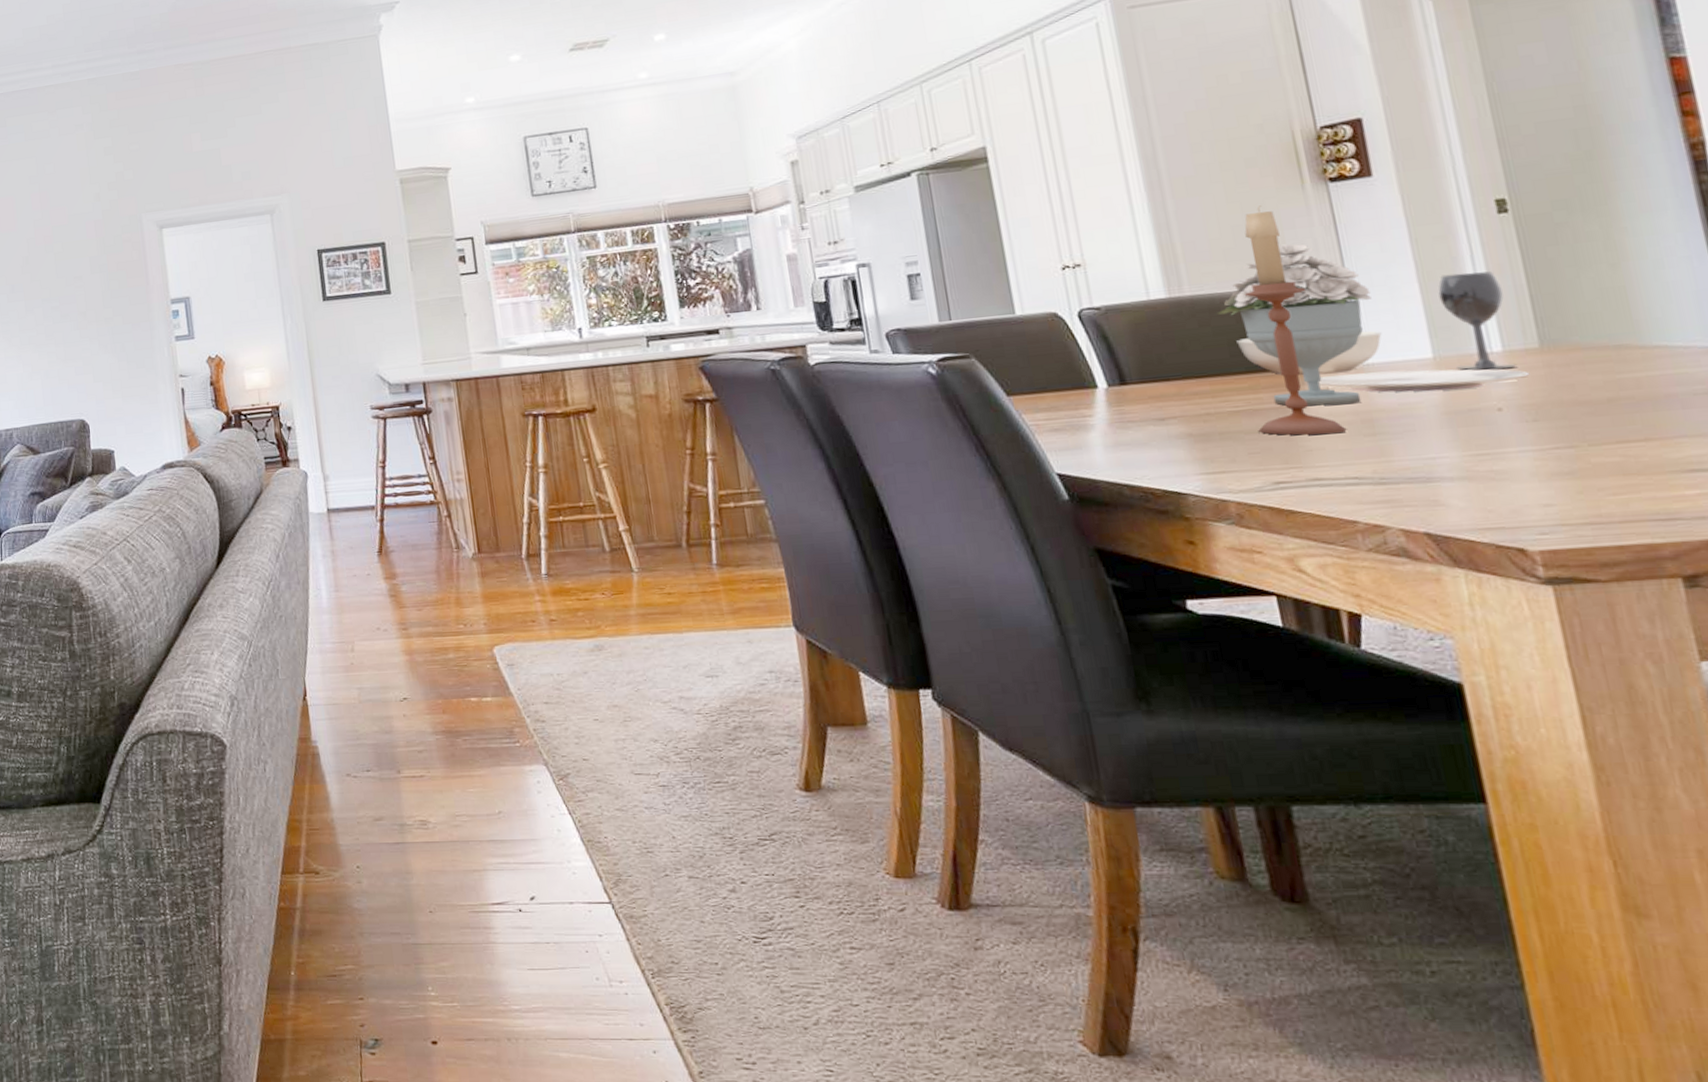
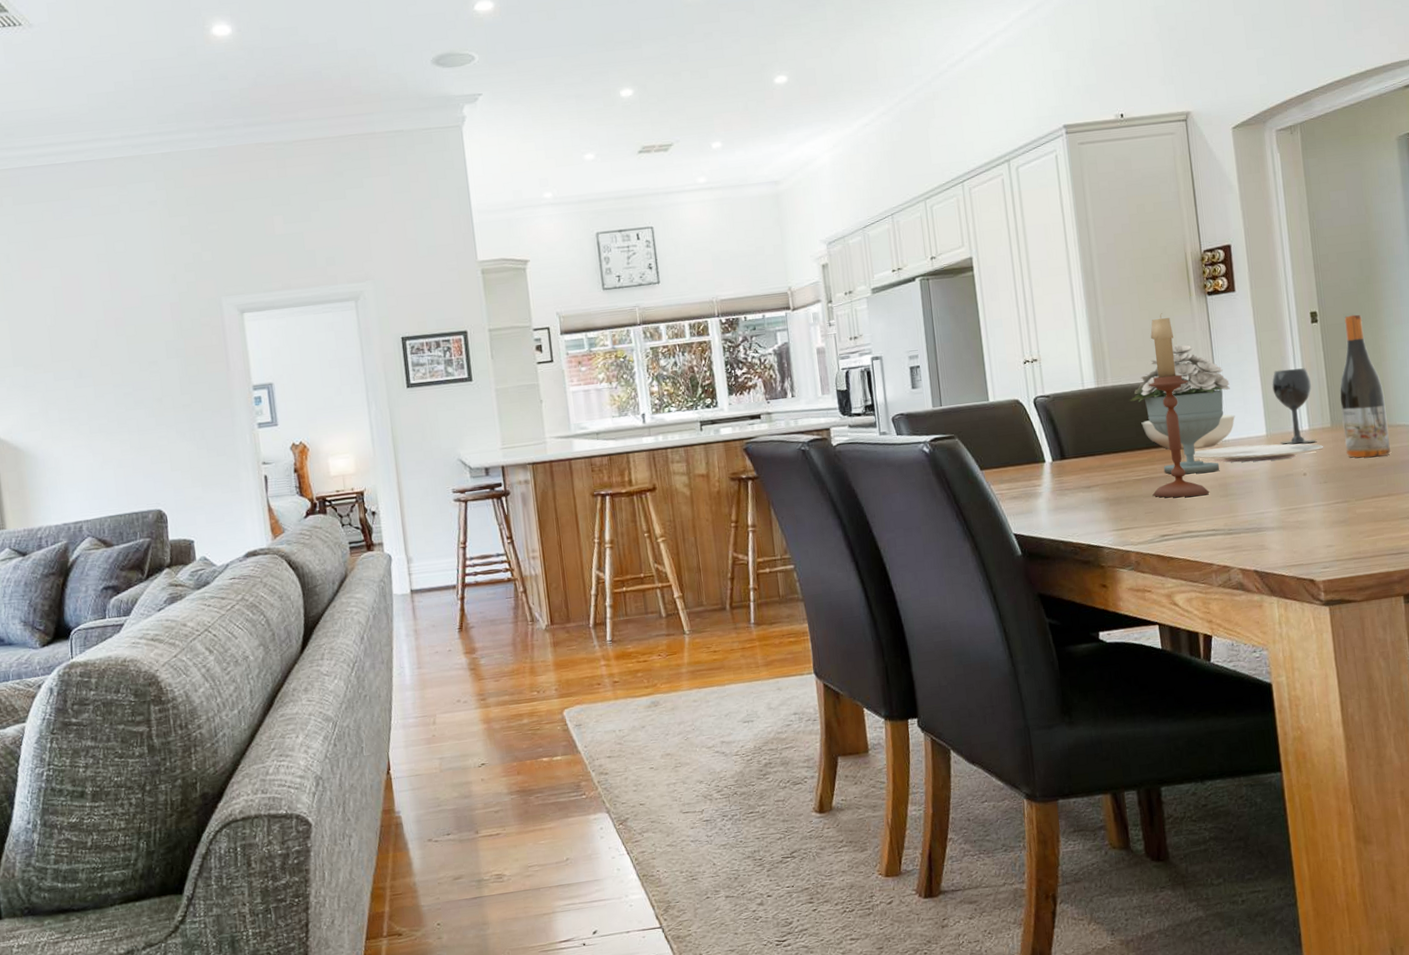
wine bottle: none [1551,200,1645,389] -> present [1339,314,1391,458]

